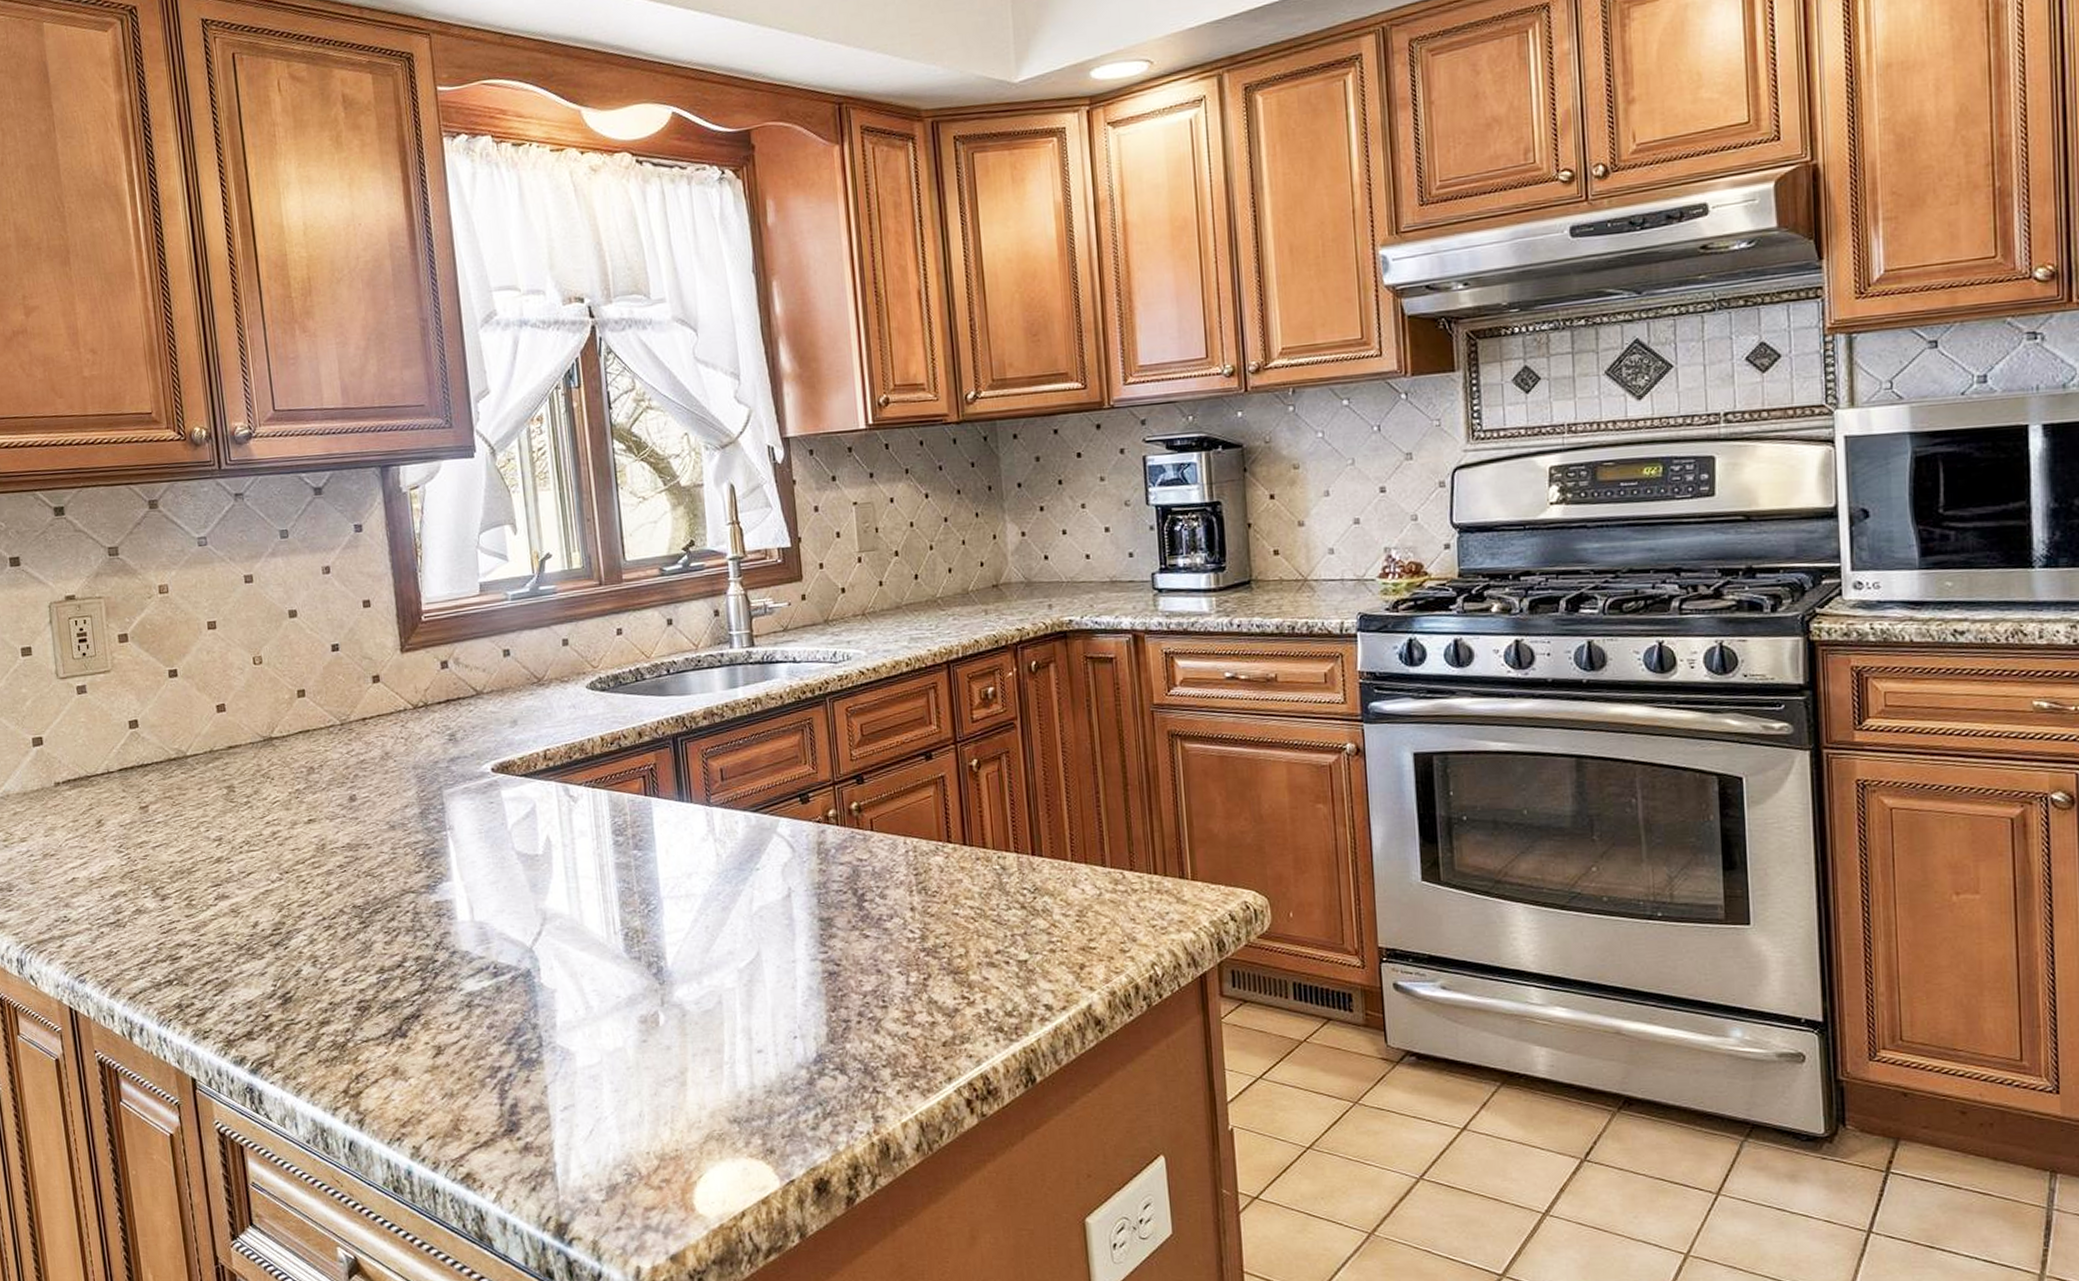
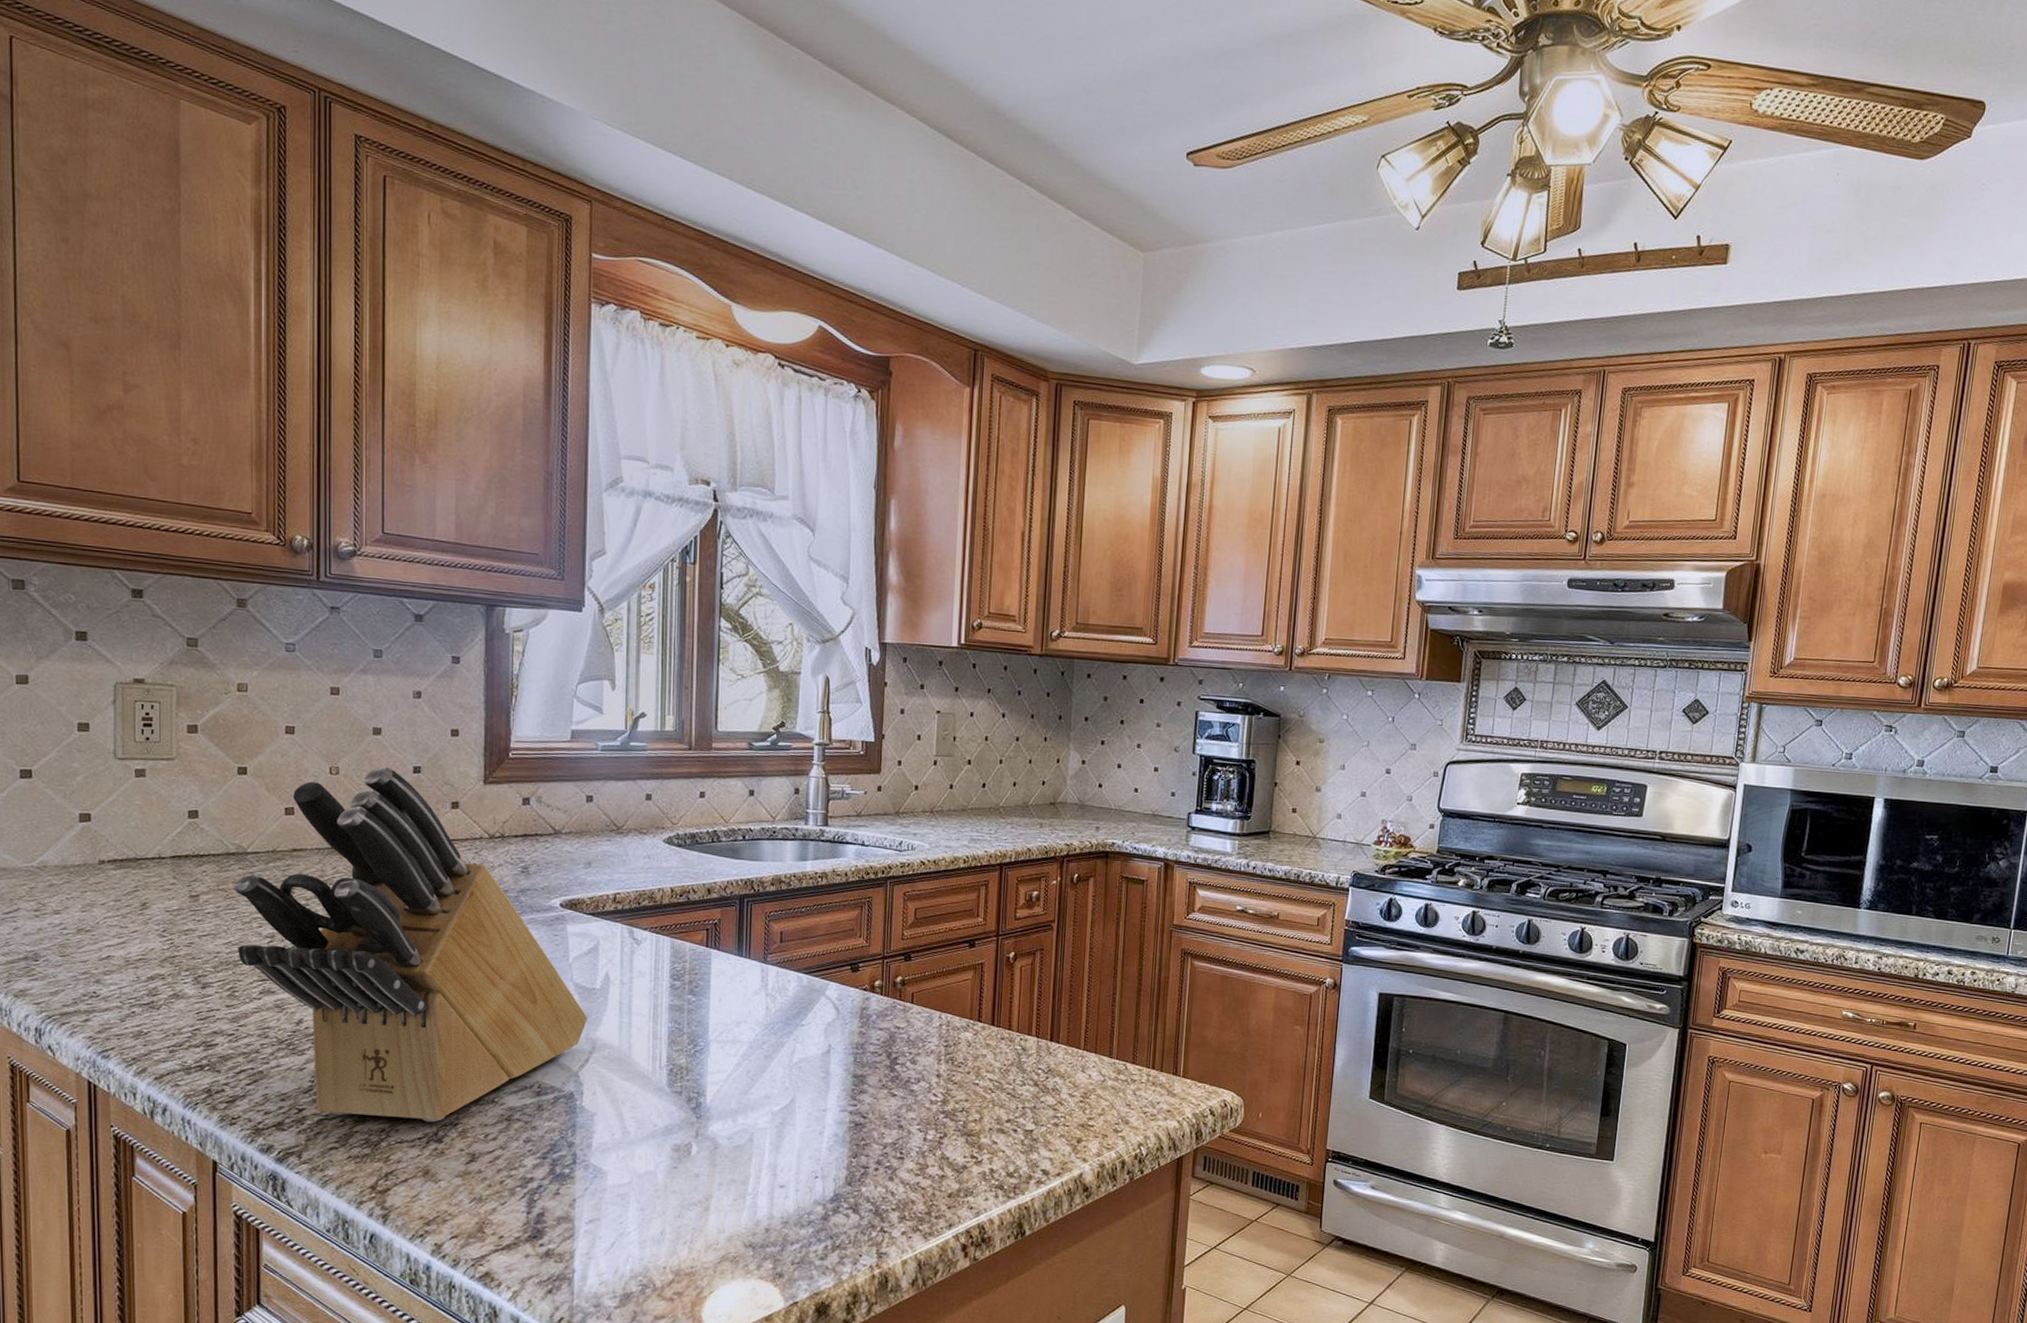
knife block: none [178,648,535,1019] -> present [233,766,588,1122]

